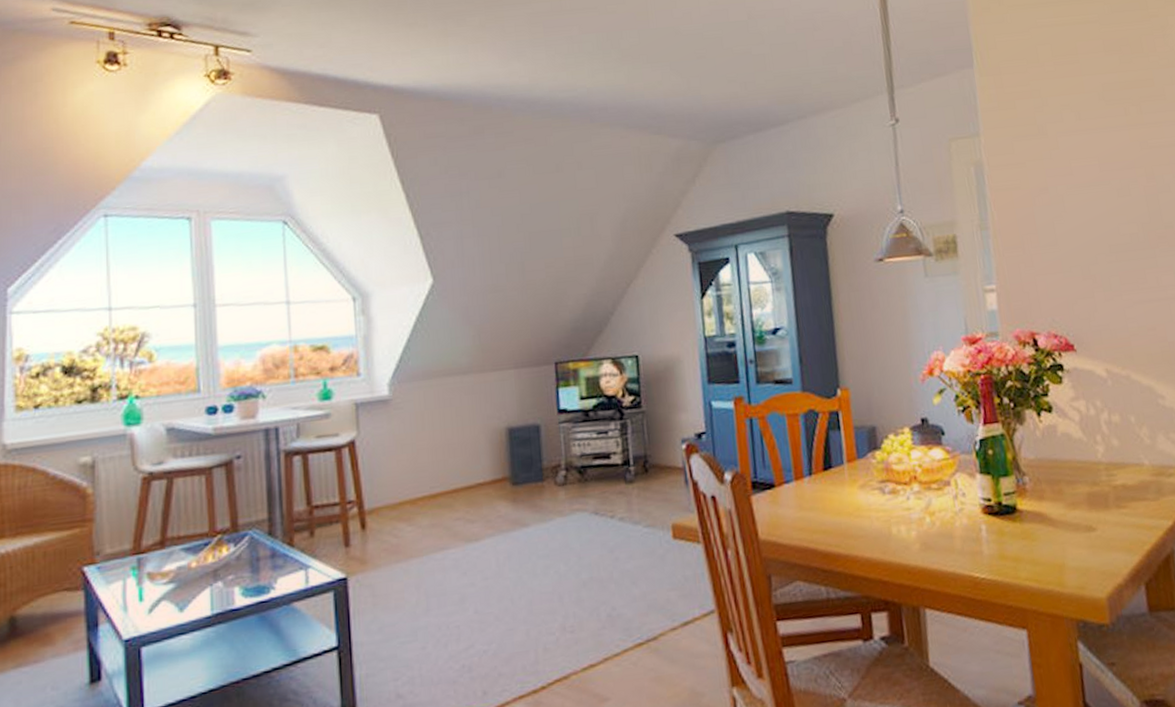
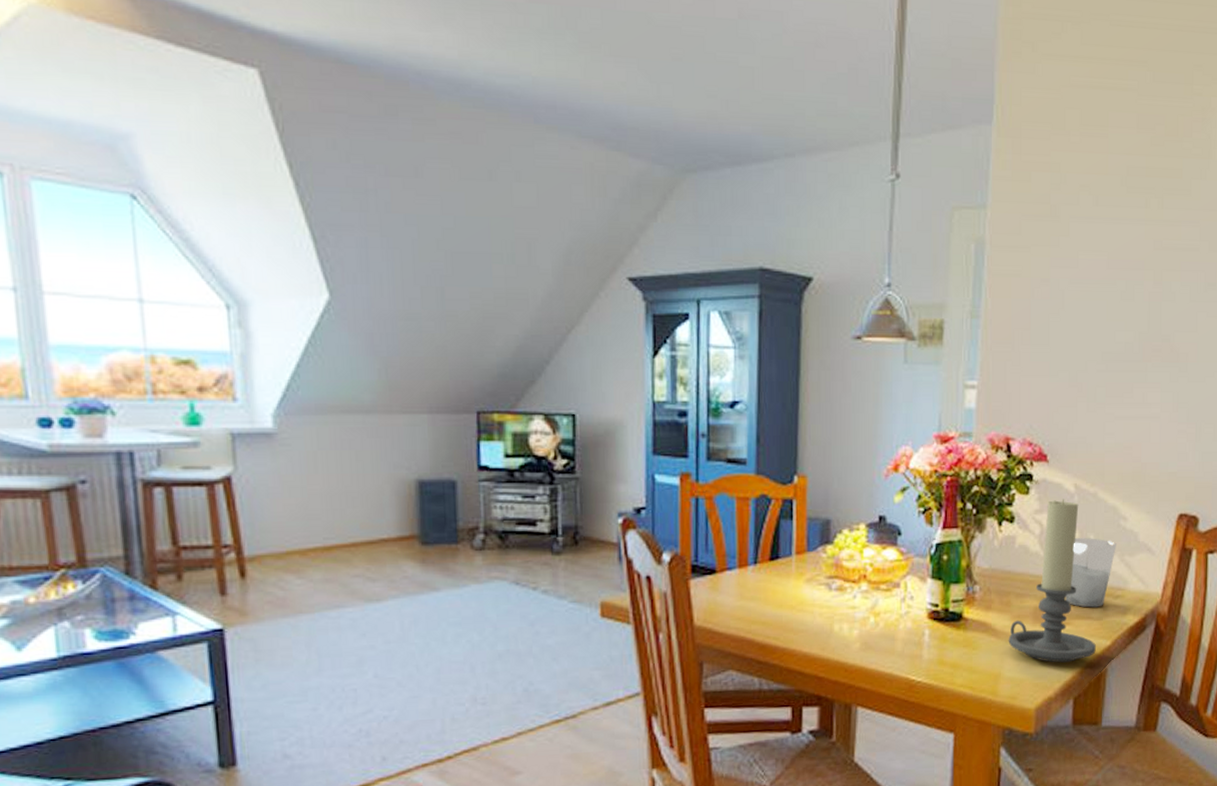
candle holder: none [1066,384,1159,548] -> present [1008,499,1096,663]
drinking glass: none [1115,419,1160,489] -> present [1065,537,1116,608]

